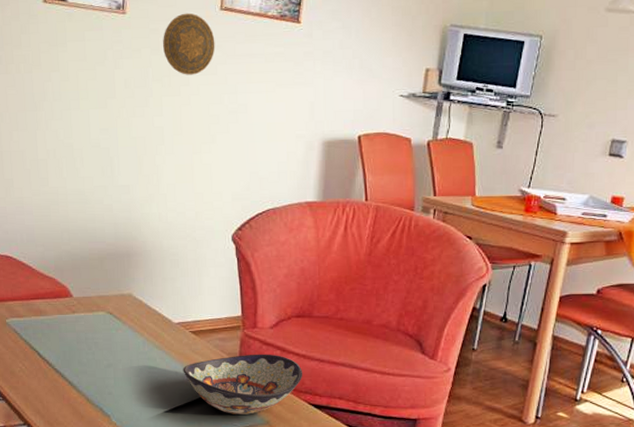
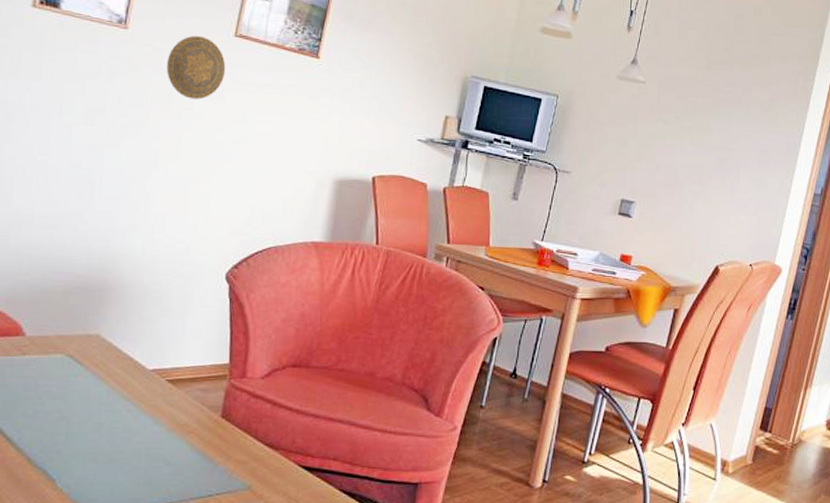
decorative bowl: present [183,354,303,415] -> none [153,407,295,478]

